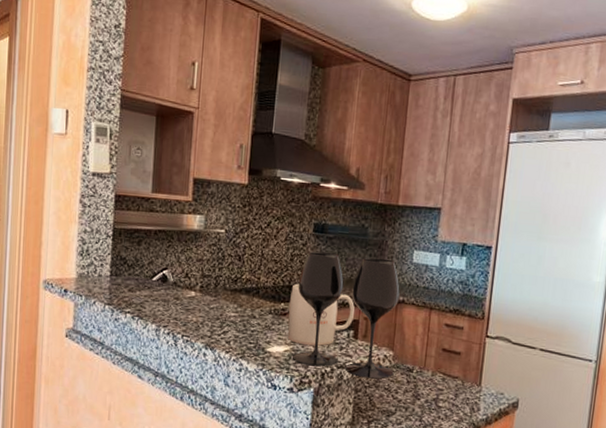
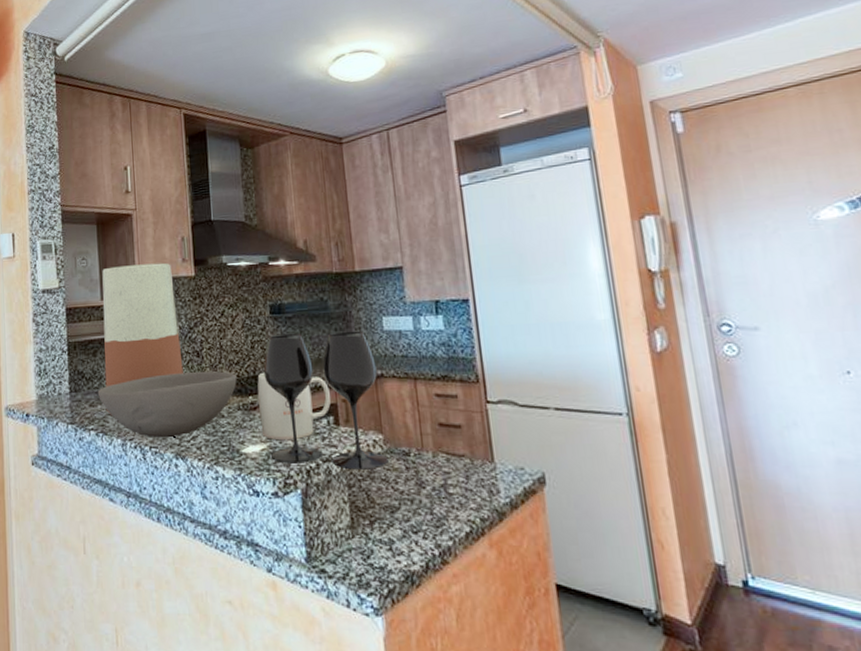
bowl: none [138,271,273,330] -> present [98,371,237,438]
vase: none [145,161,226,304] -> present [102,263,184,417]

